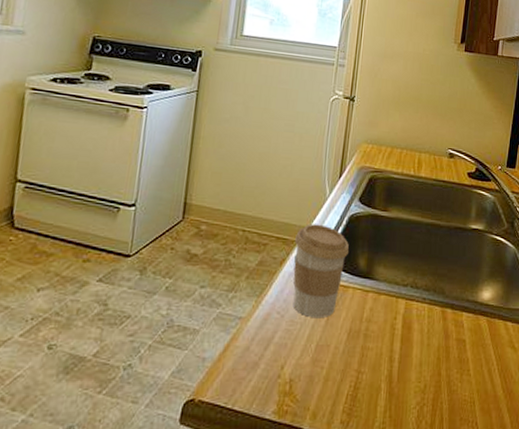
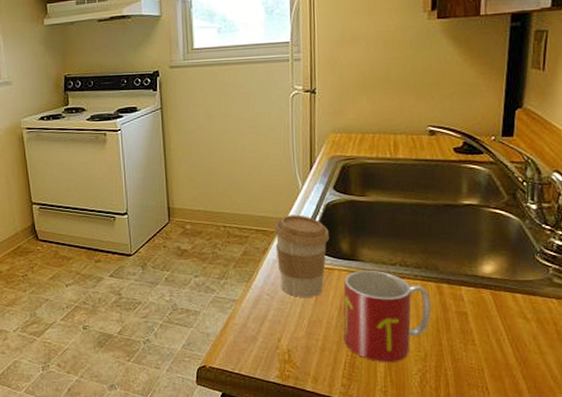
mug: none [349,289,435,395] -> present [343,269,432,363]

